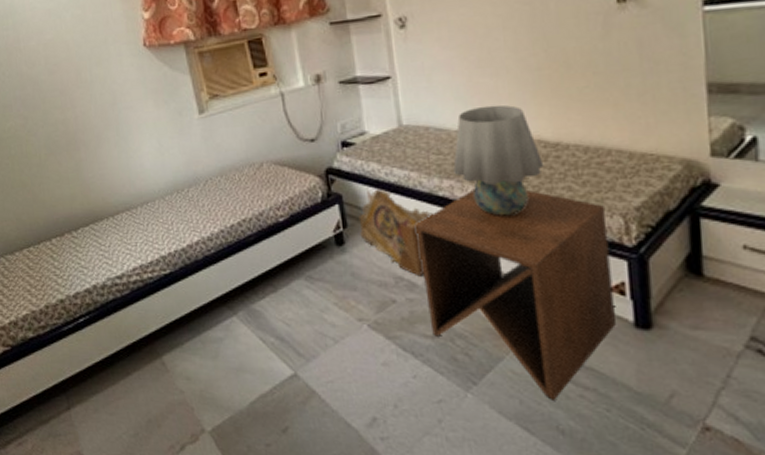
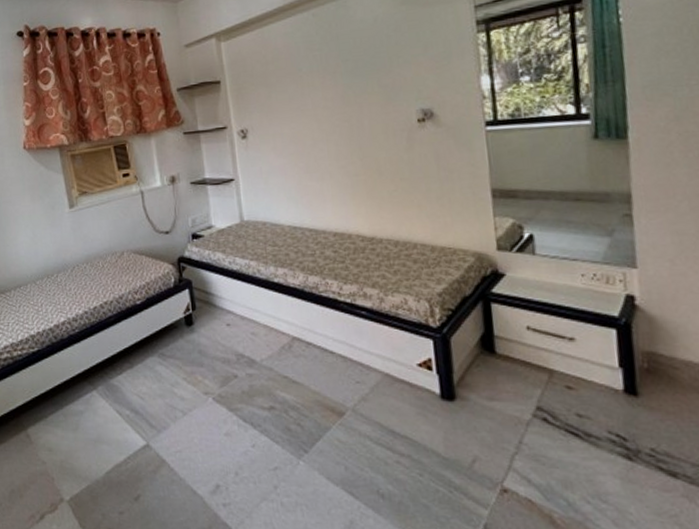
cardboard box: present [358,188,433,277] -> none [206,275,269,354]
side table: present [416,188,616,400] -> none [255,276,425,466]
table lamp: present [453,104,544,216] -> none [286,204,362,300]

